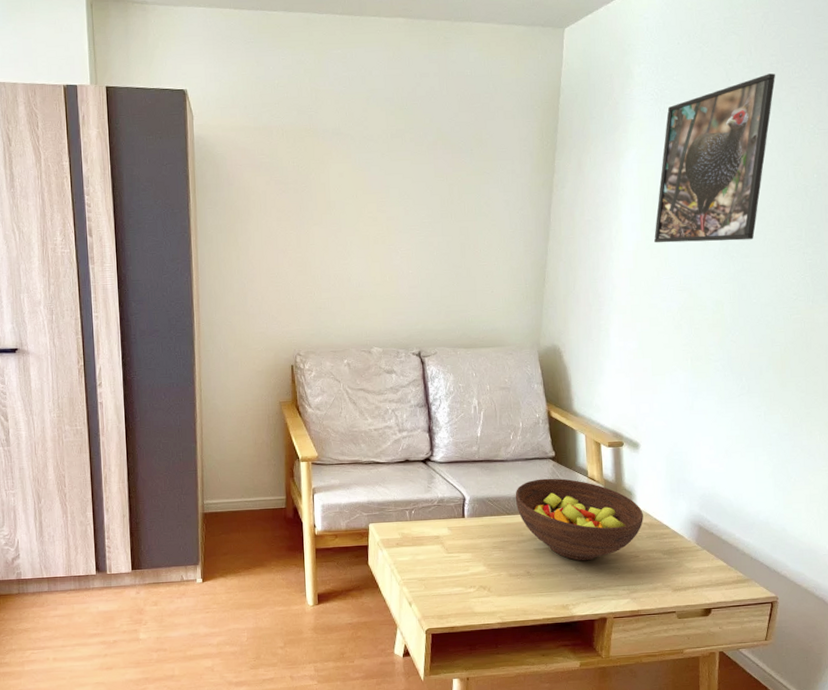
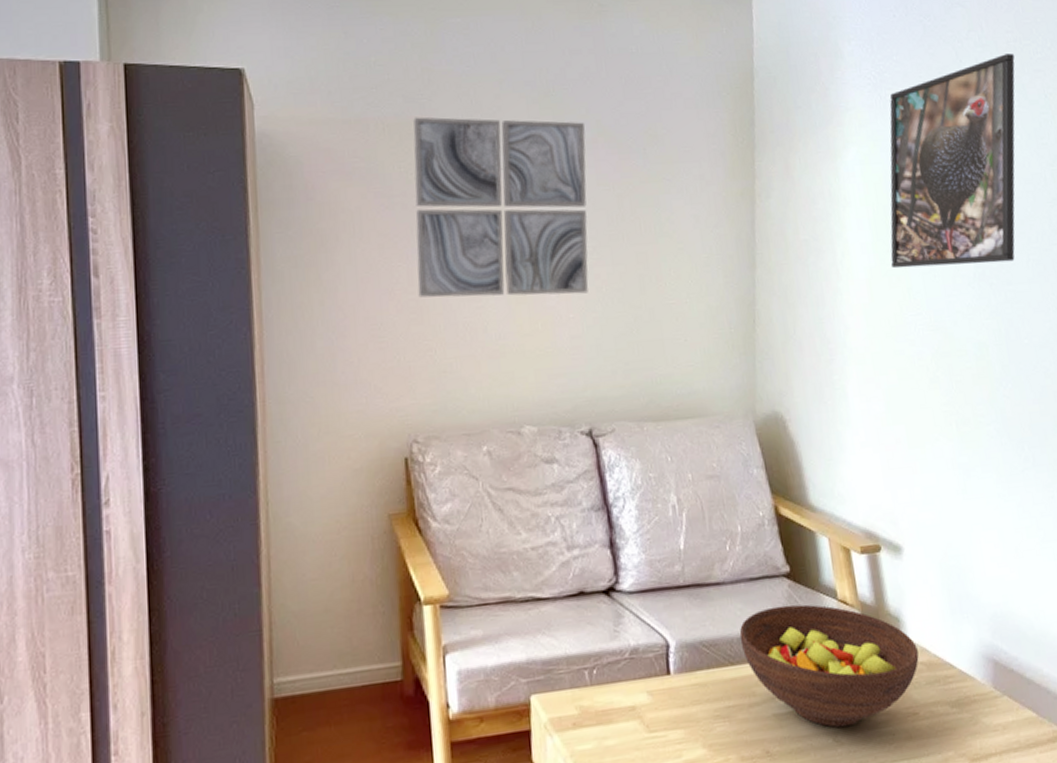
wall art: none [303,125,428,256] -> present [413,117,588,298]

